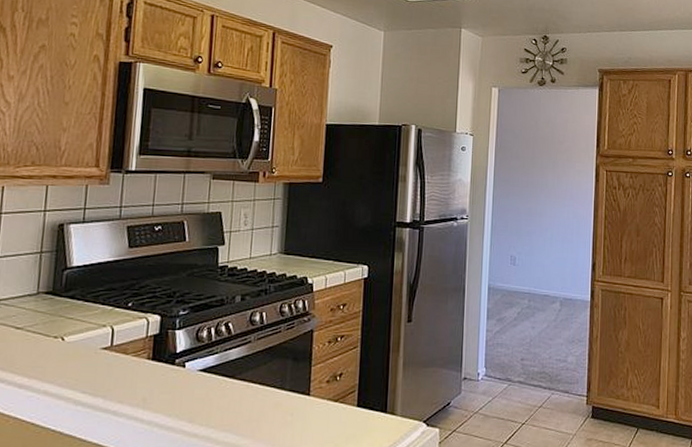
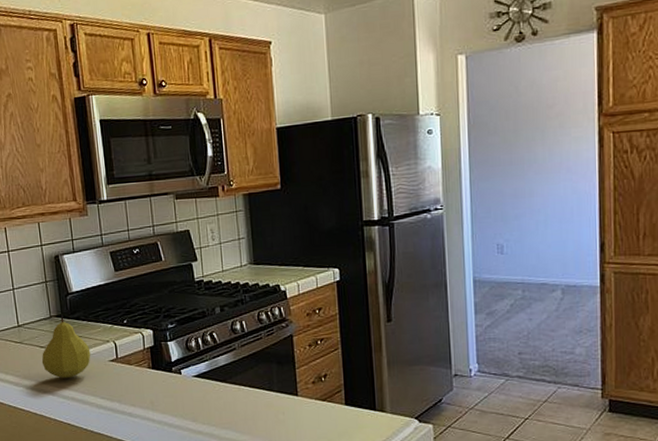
fruit: none [13,292,80,368] -> present [41,315,91,379]

